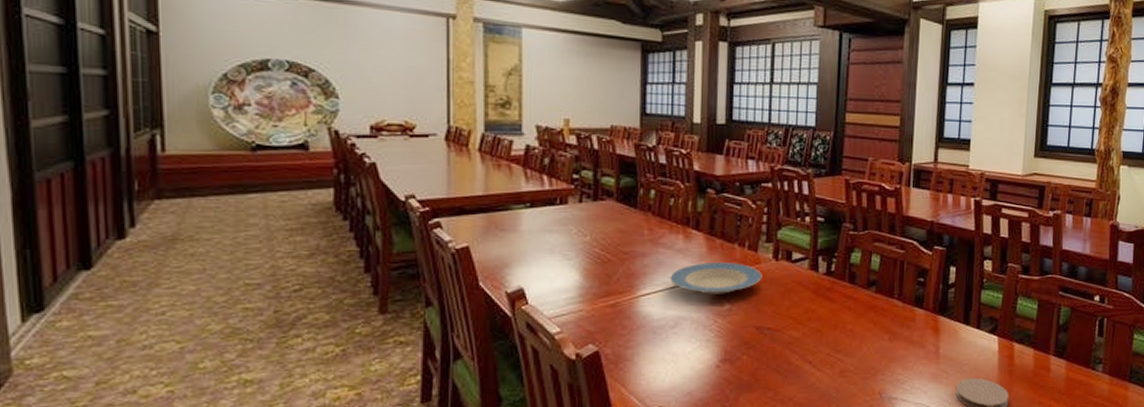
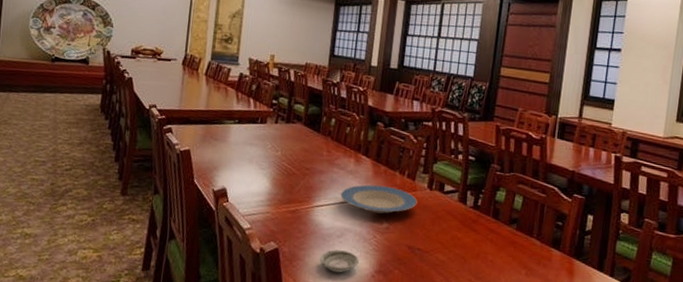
saucer: none [652,342,700,369] -> present [319,249,359,273]

